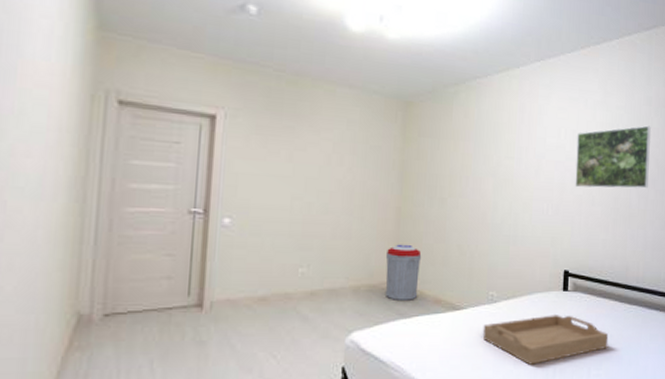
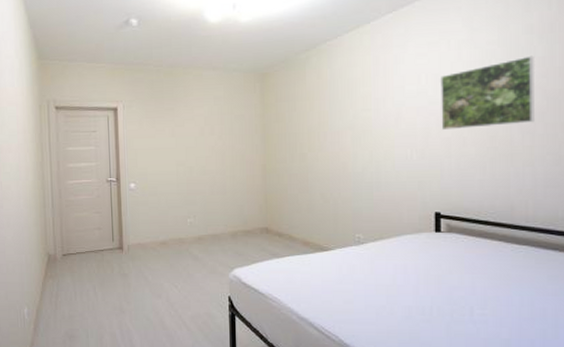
trash can: present [385,244,422,300] -> none [256,195,288,243]
serving tray: present [482,313,609,365] -> none [352,254,494,302]

